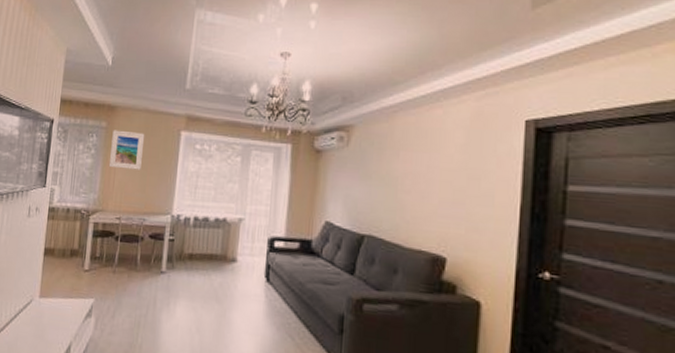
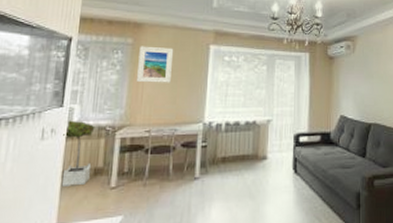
potted tree: none [43,200,72,264] -> present [61,120,95,186]

